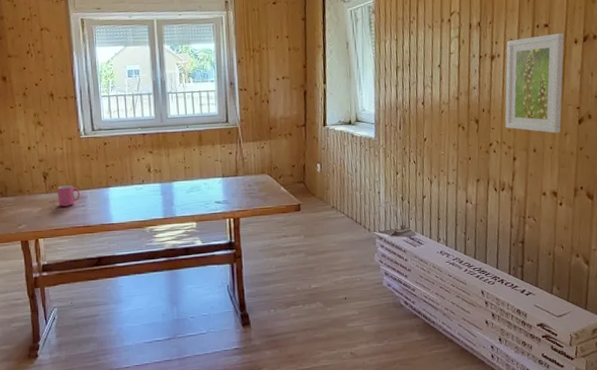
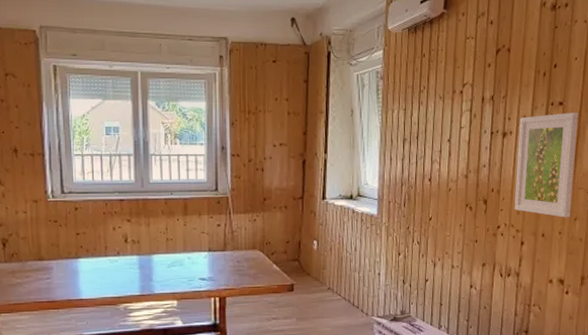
mug: present [57,185,80,207] -> none [18,254,45,278]

